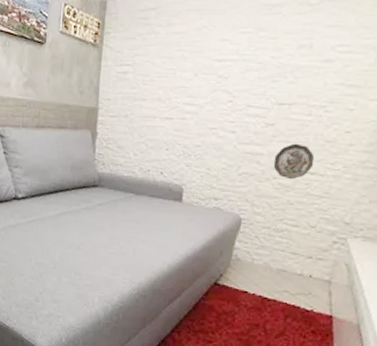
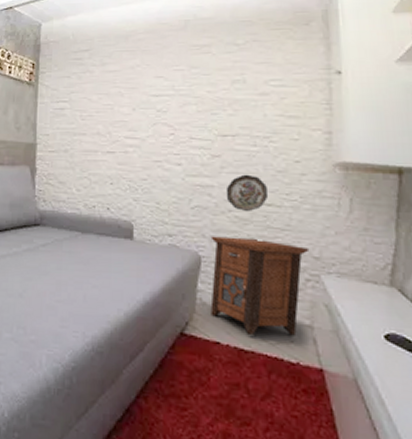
nightstand: none [243,201,343,289] -> present [210,236,310,336]

